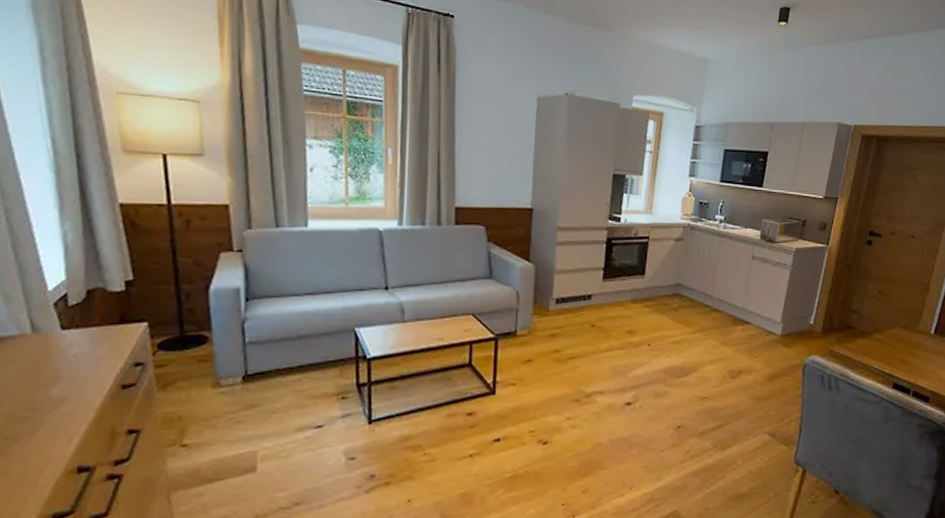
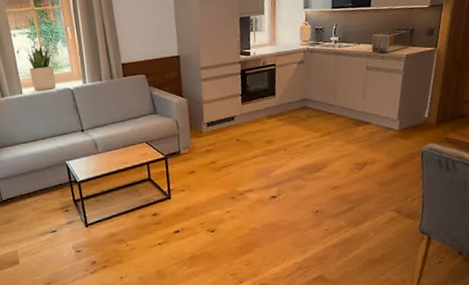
planter: none [323,166,360,227] -> present [27,45,57,91]

